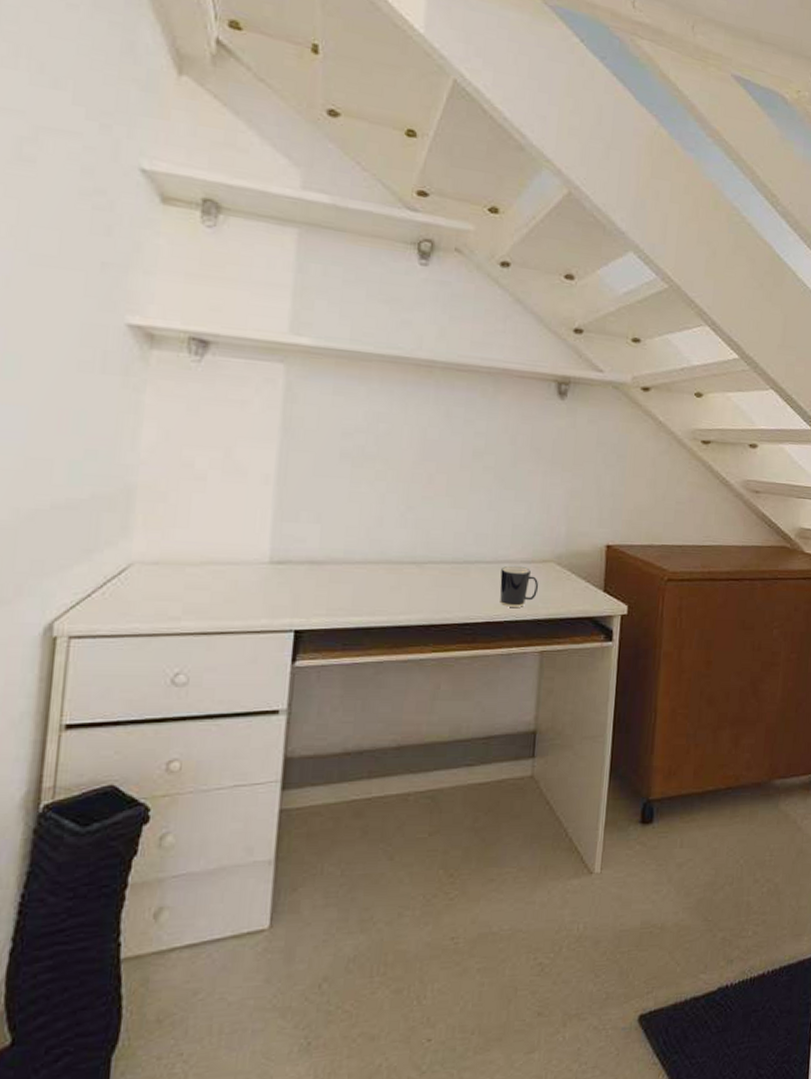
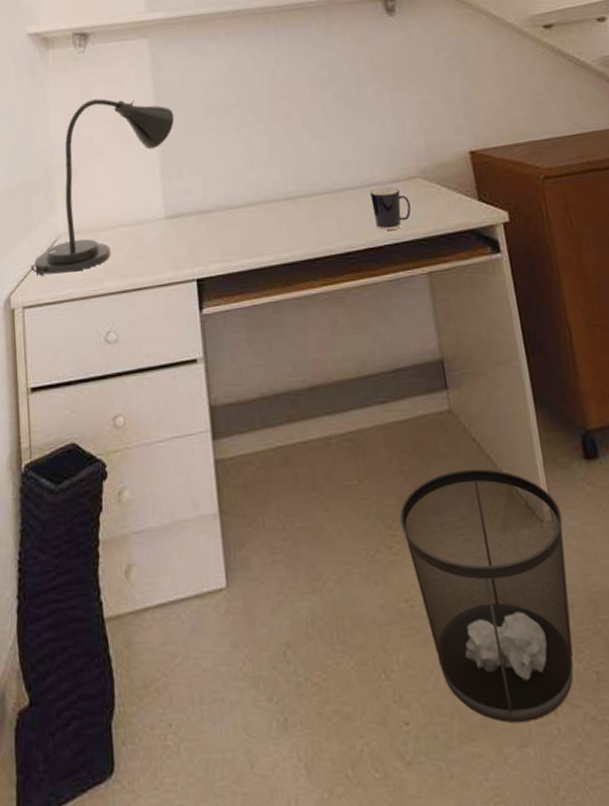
desk lamp: none [87,418,302,606] -> present [31,99,175,275]
waste bin: none [461,827,610,1035] -> present [399,468,574,723]

